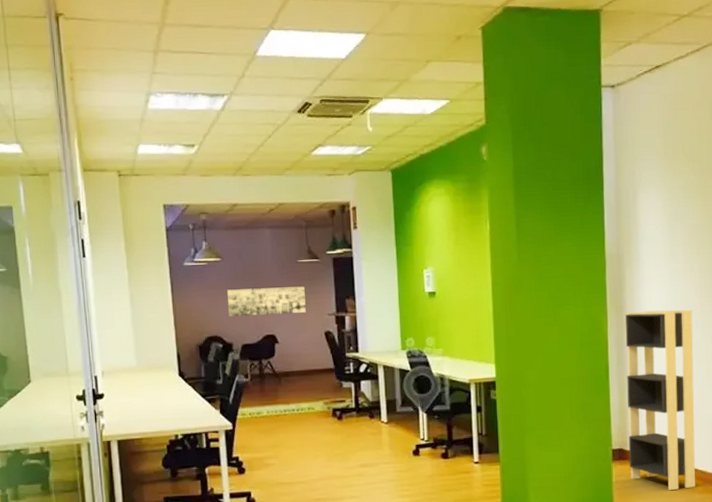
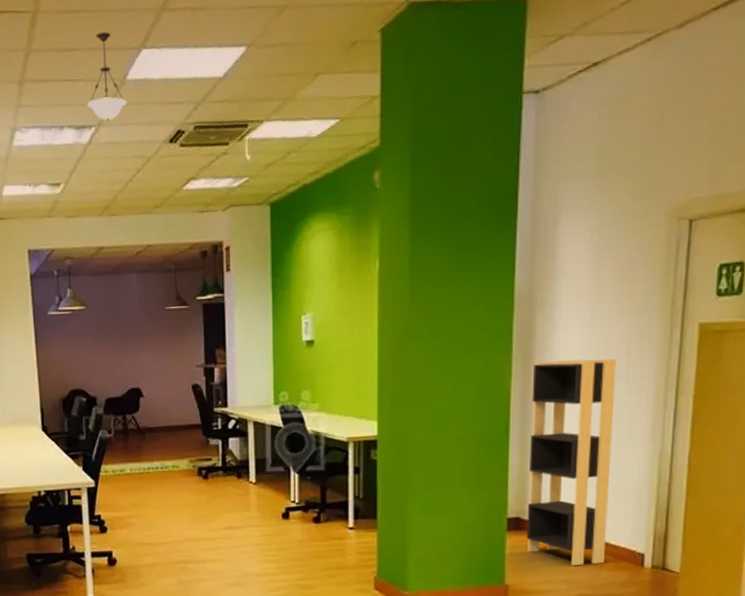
pendant light: none [219,13,258,91] -> present [87,32,127,121]
wall art: present [227,286,306,317] -> none [92,335,173,369]

